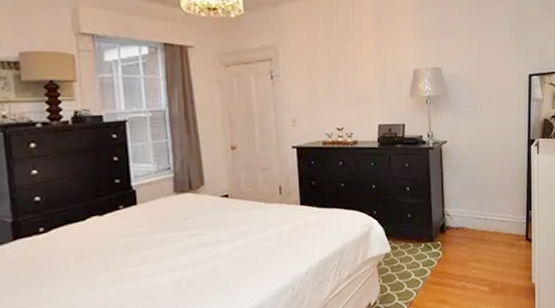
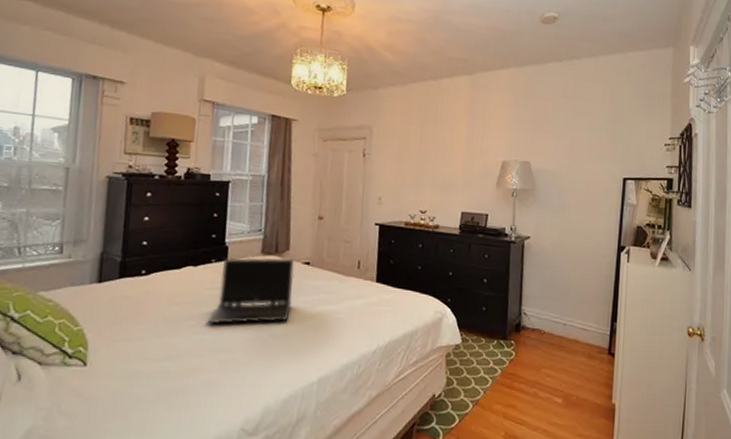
laptop computer: none [123,193,216,273] -> present [206,257,295,324]

